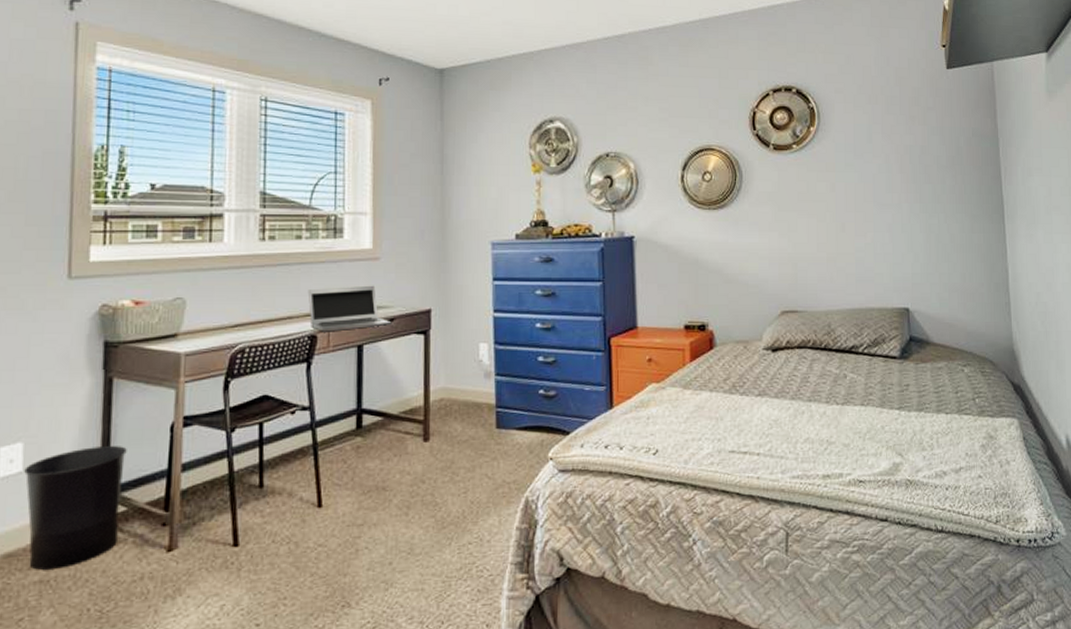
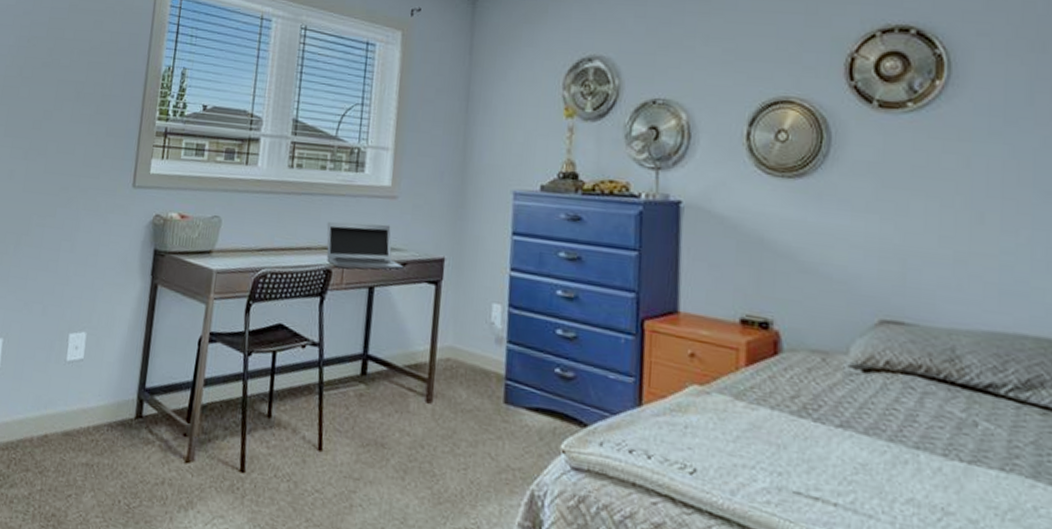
waste bin: present [24,446,127,570] -> none [80,347,162,456]

